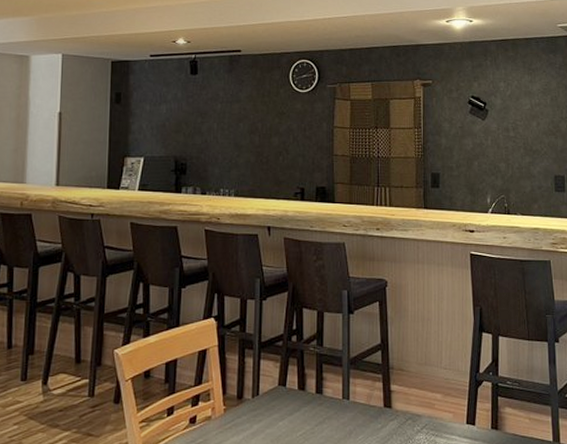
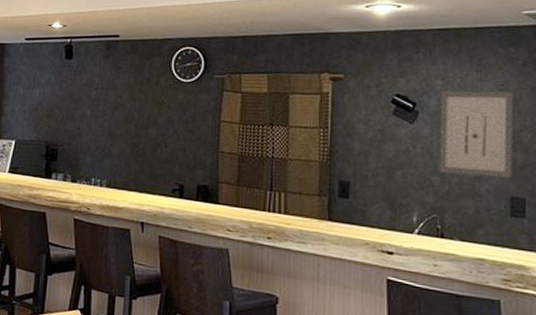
wall art: none [504,90,555,160] -> present [439,90,514,178]

